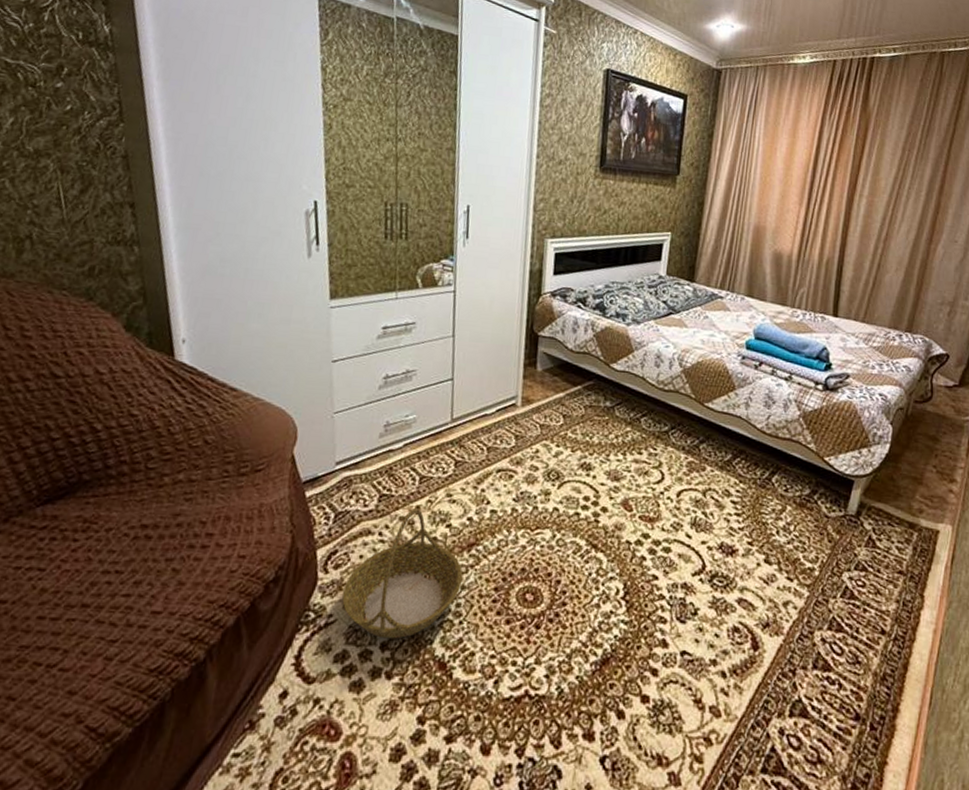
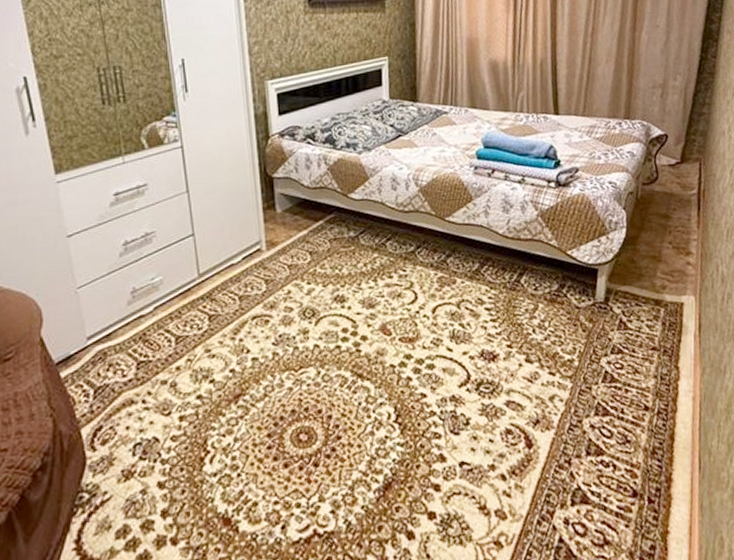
basket: present [342,507,463,639] -> none [115,368,235,506]

